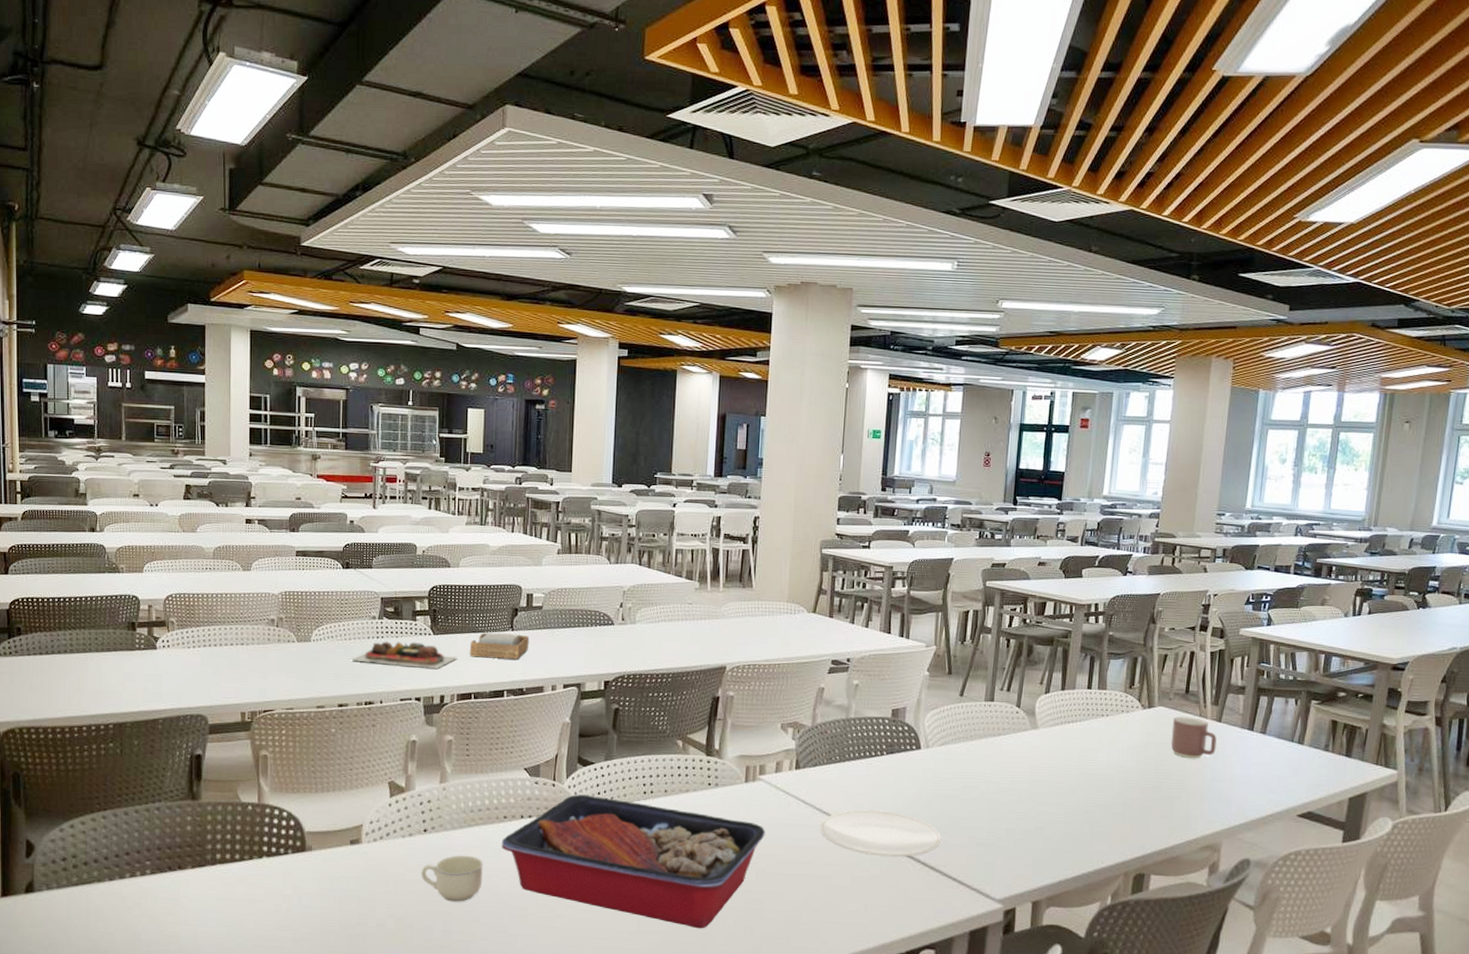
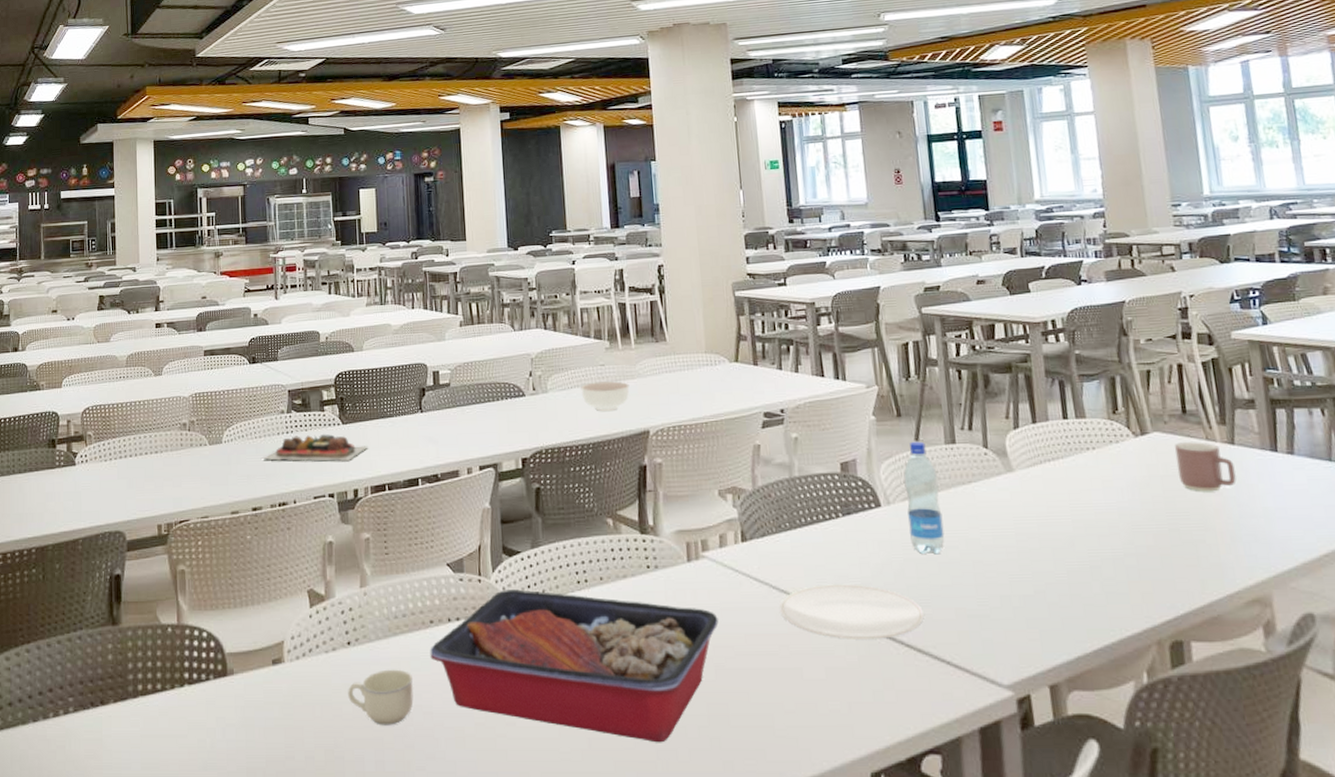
napkin holder: present [469,632,530,660] -> none [379,415,440,445]
bowl: none [667,618,713,647] -> present [581,381,630,412]
bottle: none [940,696,974,792] -> present [903,441,945,555]

